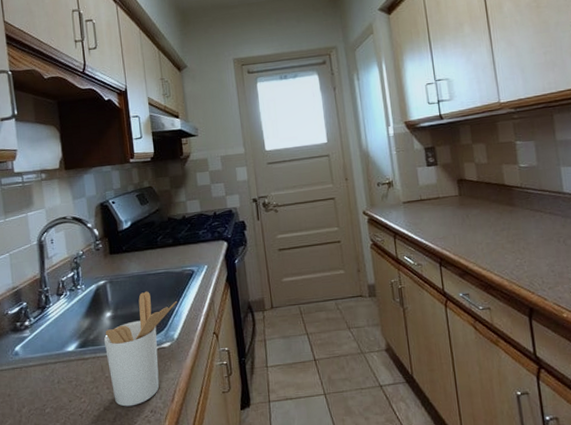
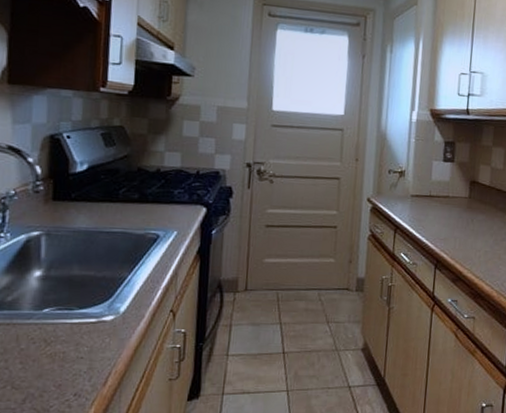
utensil holder: present [103,291,178,407] -> none [25,251,132,387]

